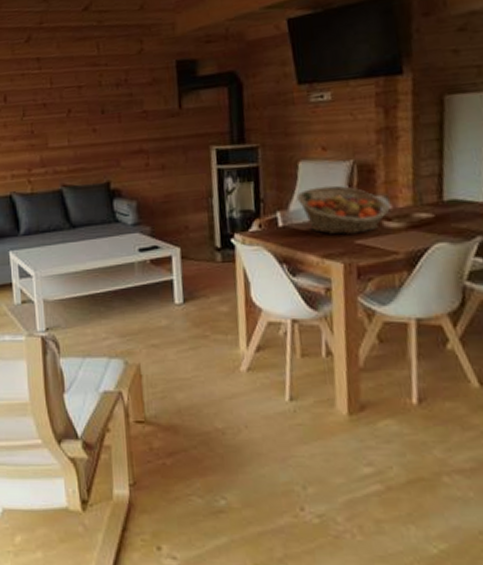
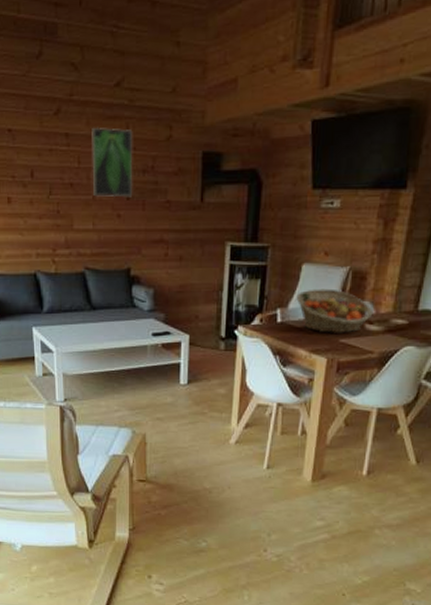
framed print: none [62,48,106,114] -> present [92,127,132,198]

